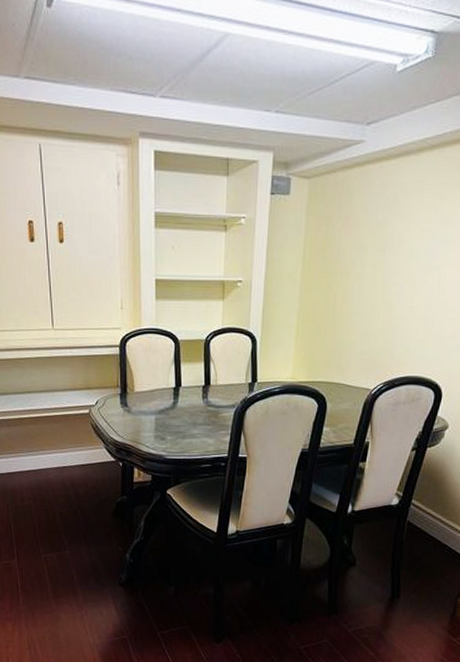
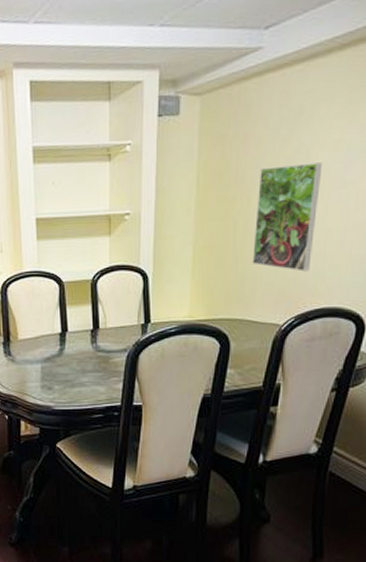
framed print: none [349,247,412,343] -> present [252,162,323,272]

